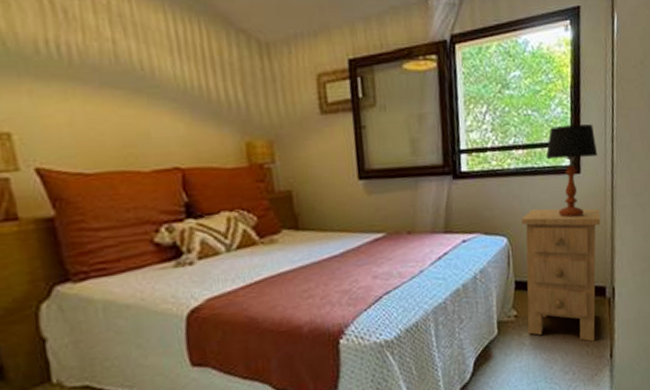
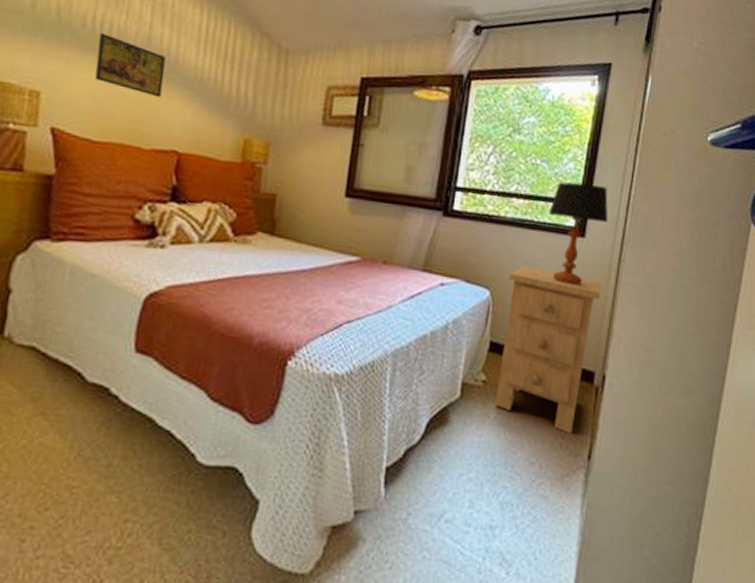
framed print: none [58,57,147,116] -> present [95,33,166,98]

